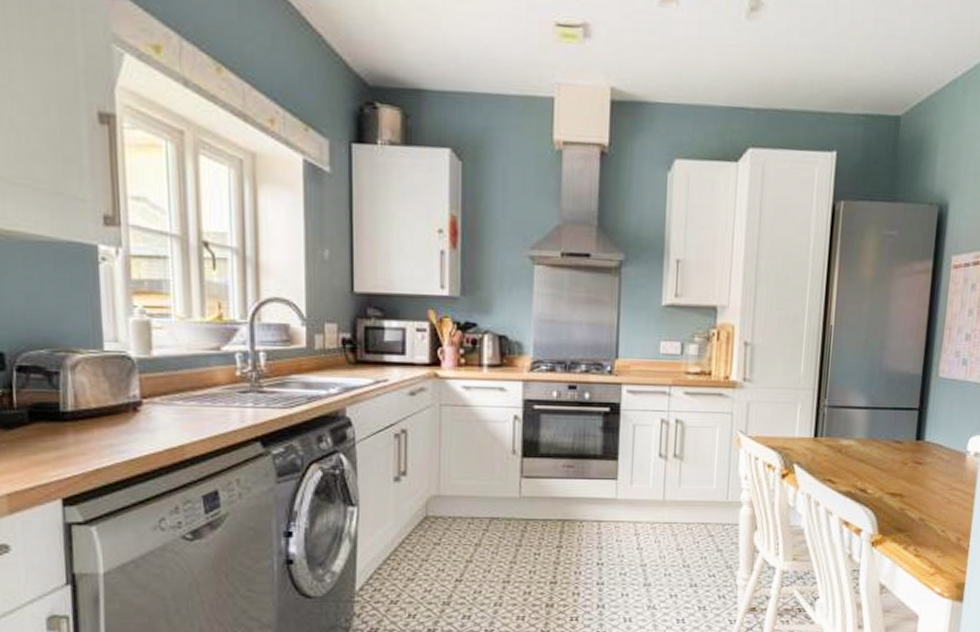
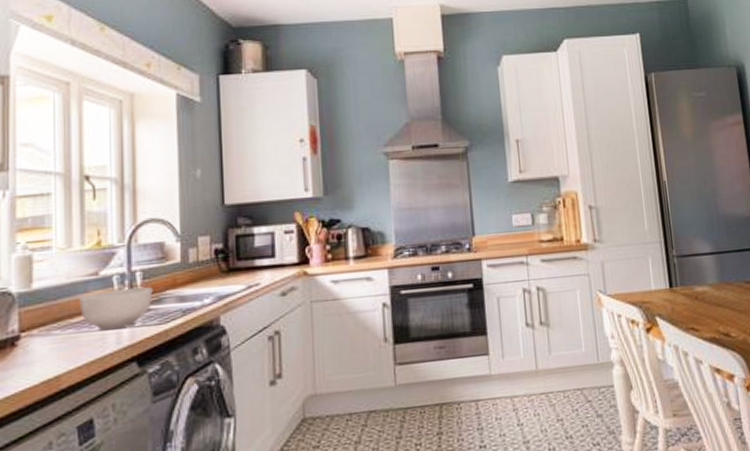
bowl: none [200,367,277,408] -> present [78,287,153,331]

